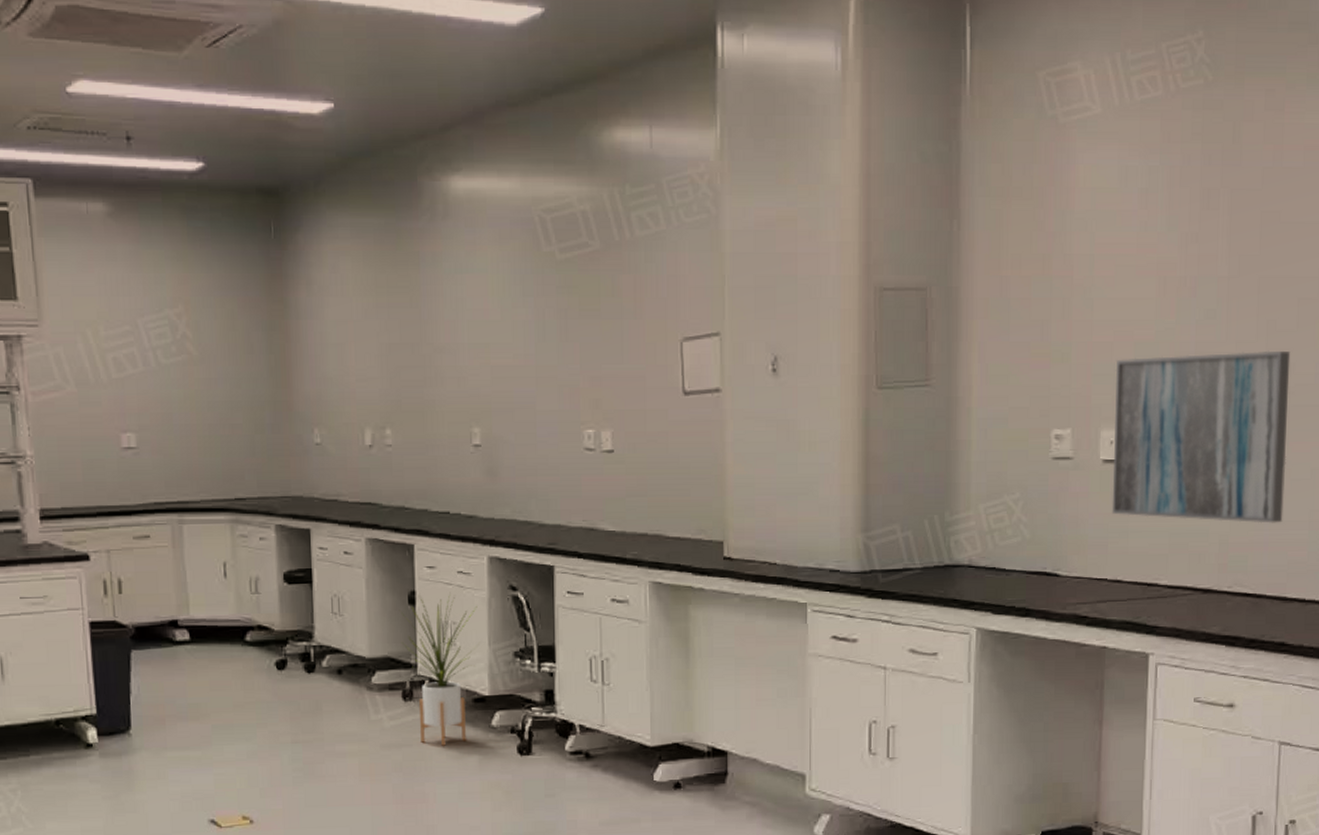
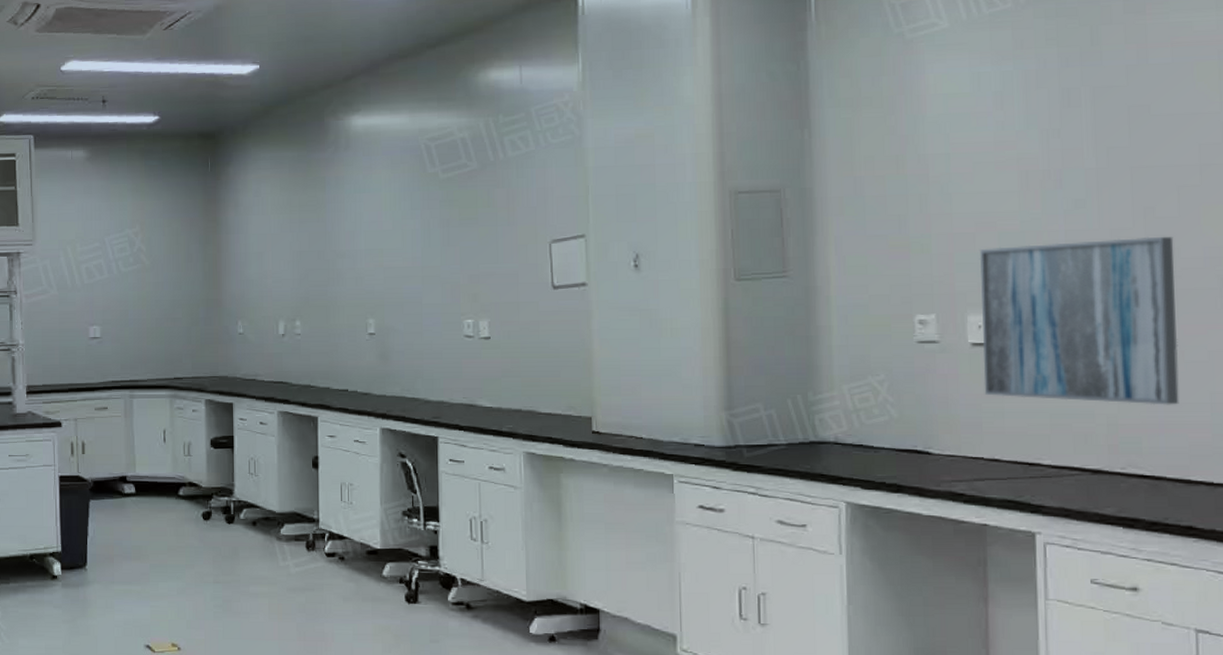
house plant: present [401,592,477,746] -> none [306,458,371,592]

